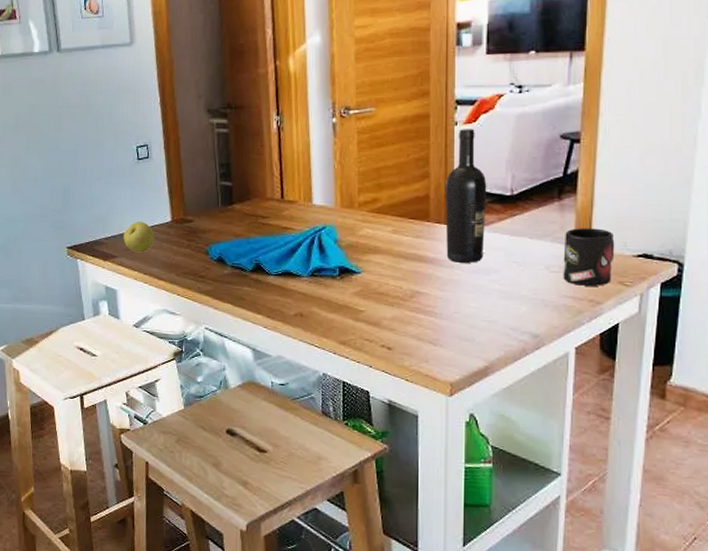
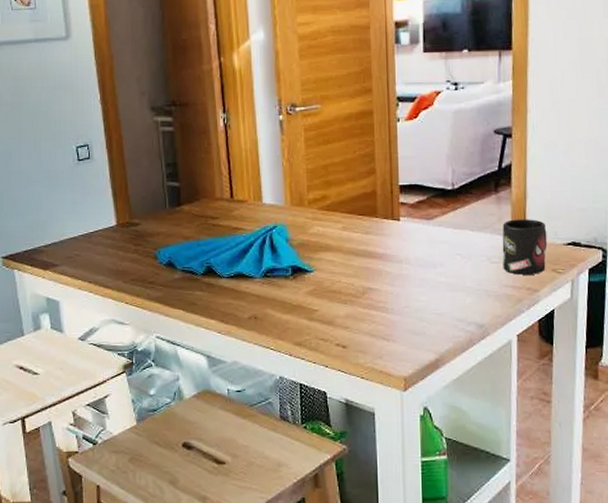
apple: present [123,221,154,253] -> none [65,226,99,260]
wine bottle: present [445,129,487,263] -> none [391,125,430,257]

